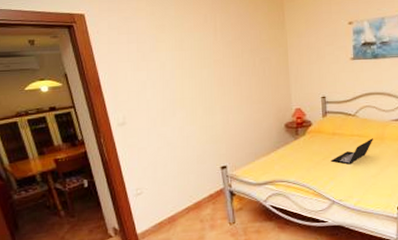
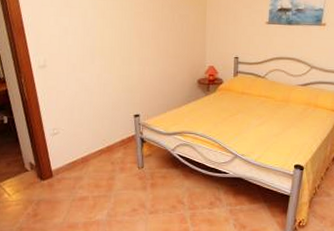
laptop: present [331,138,373,165] -> none [237,100,279,123]

